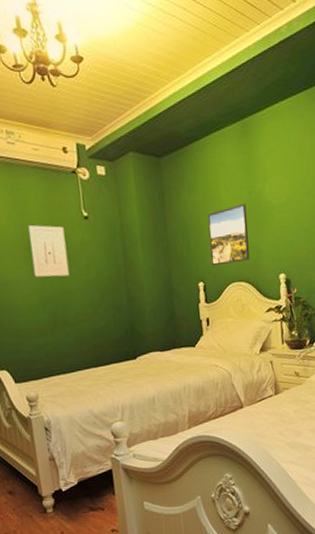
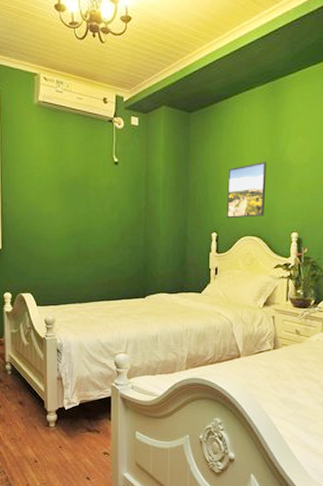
wall art: present [28,225,70,277] -> none [64,166,96,215]

